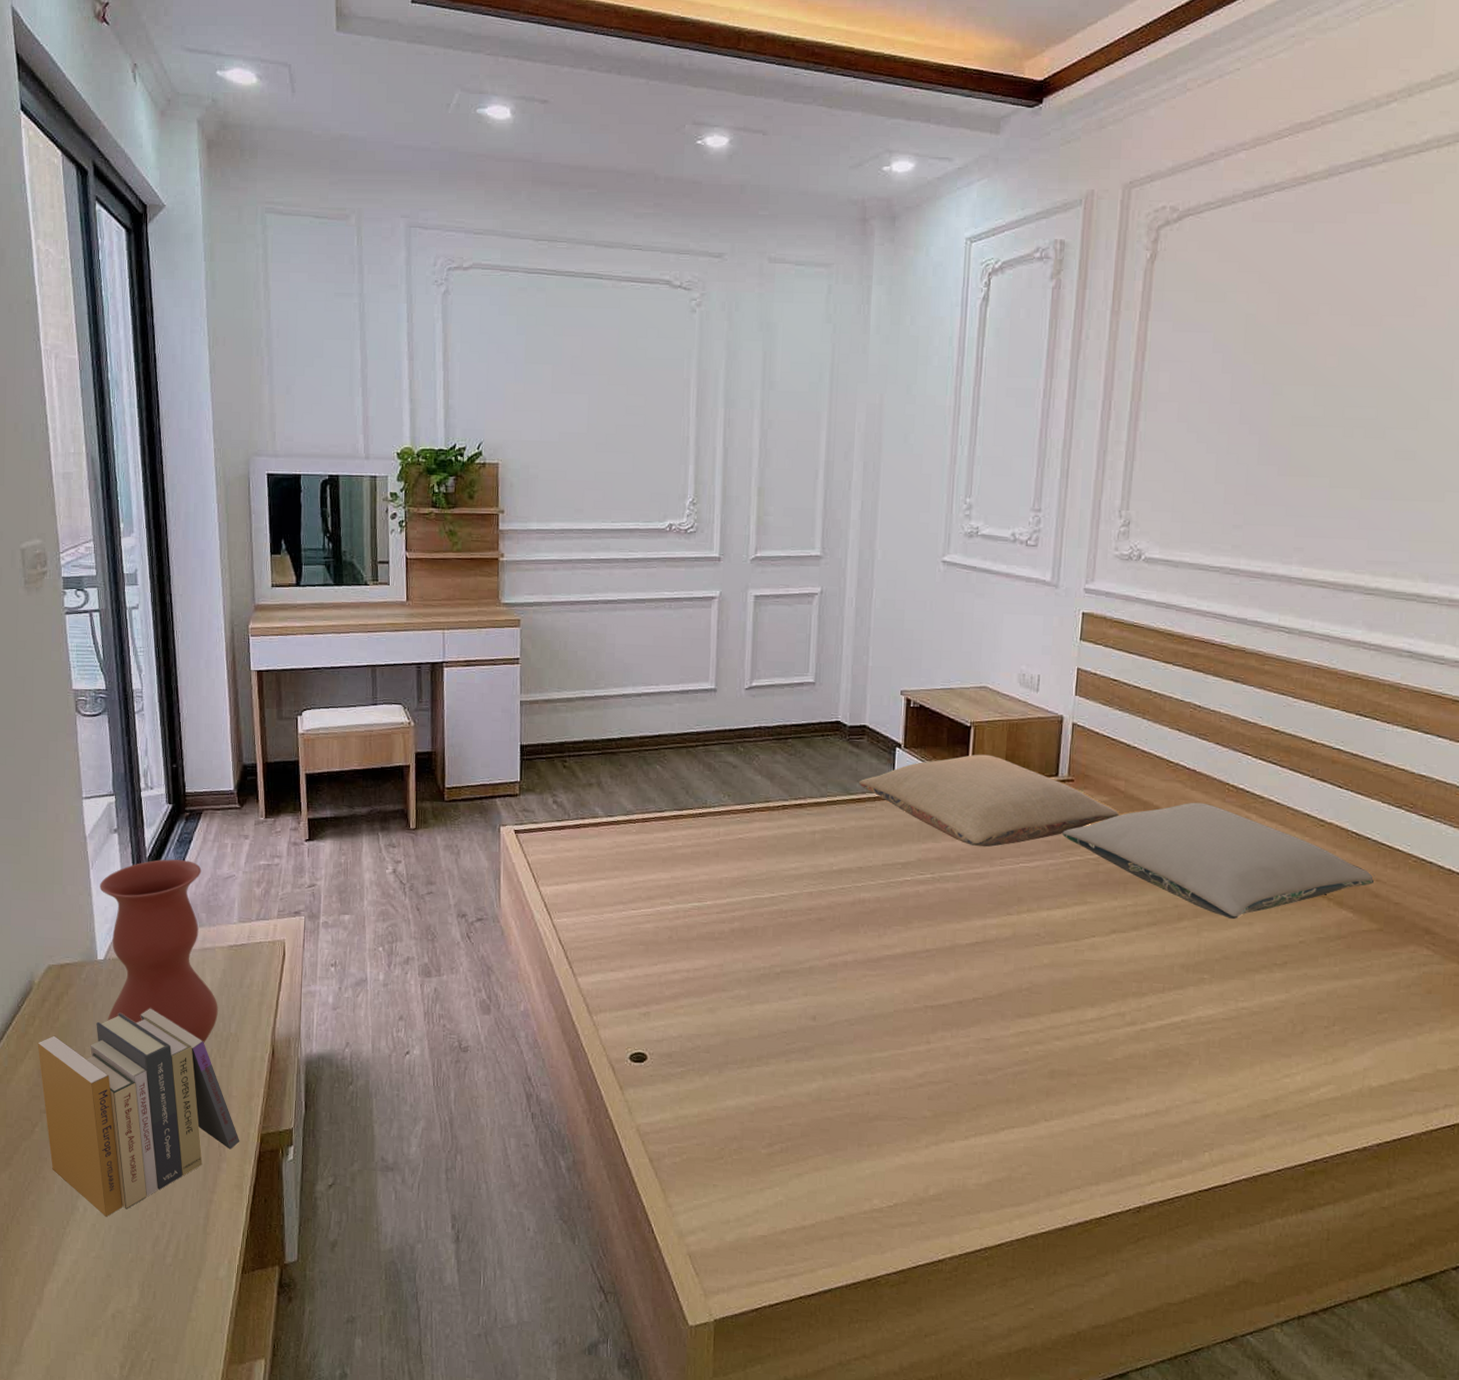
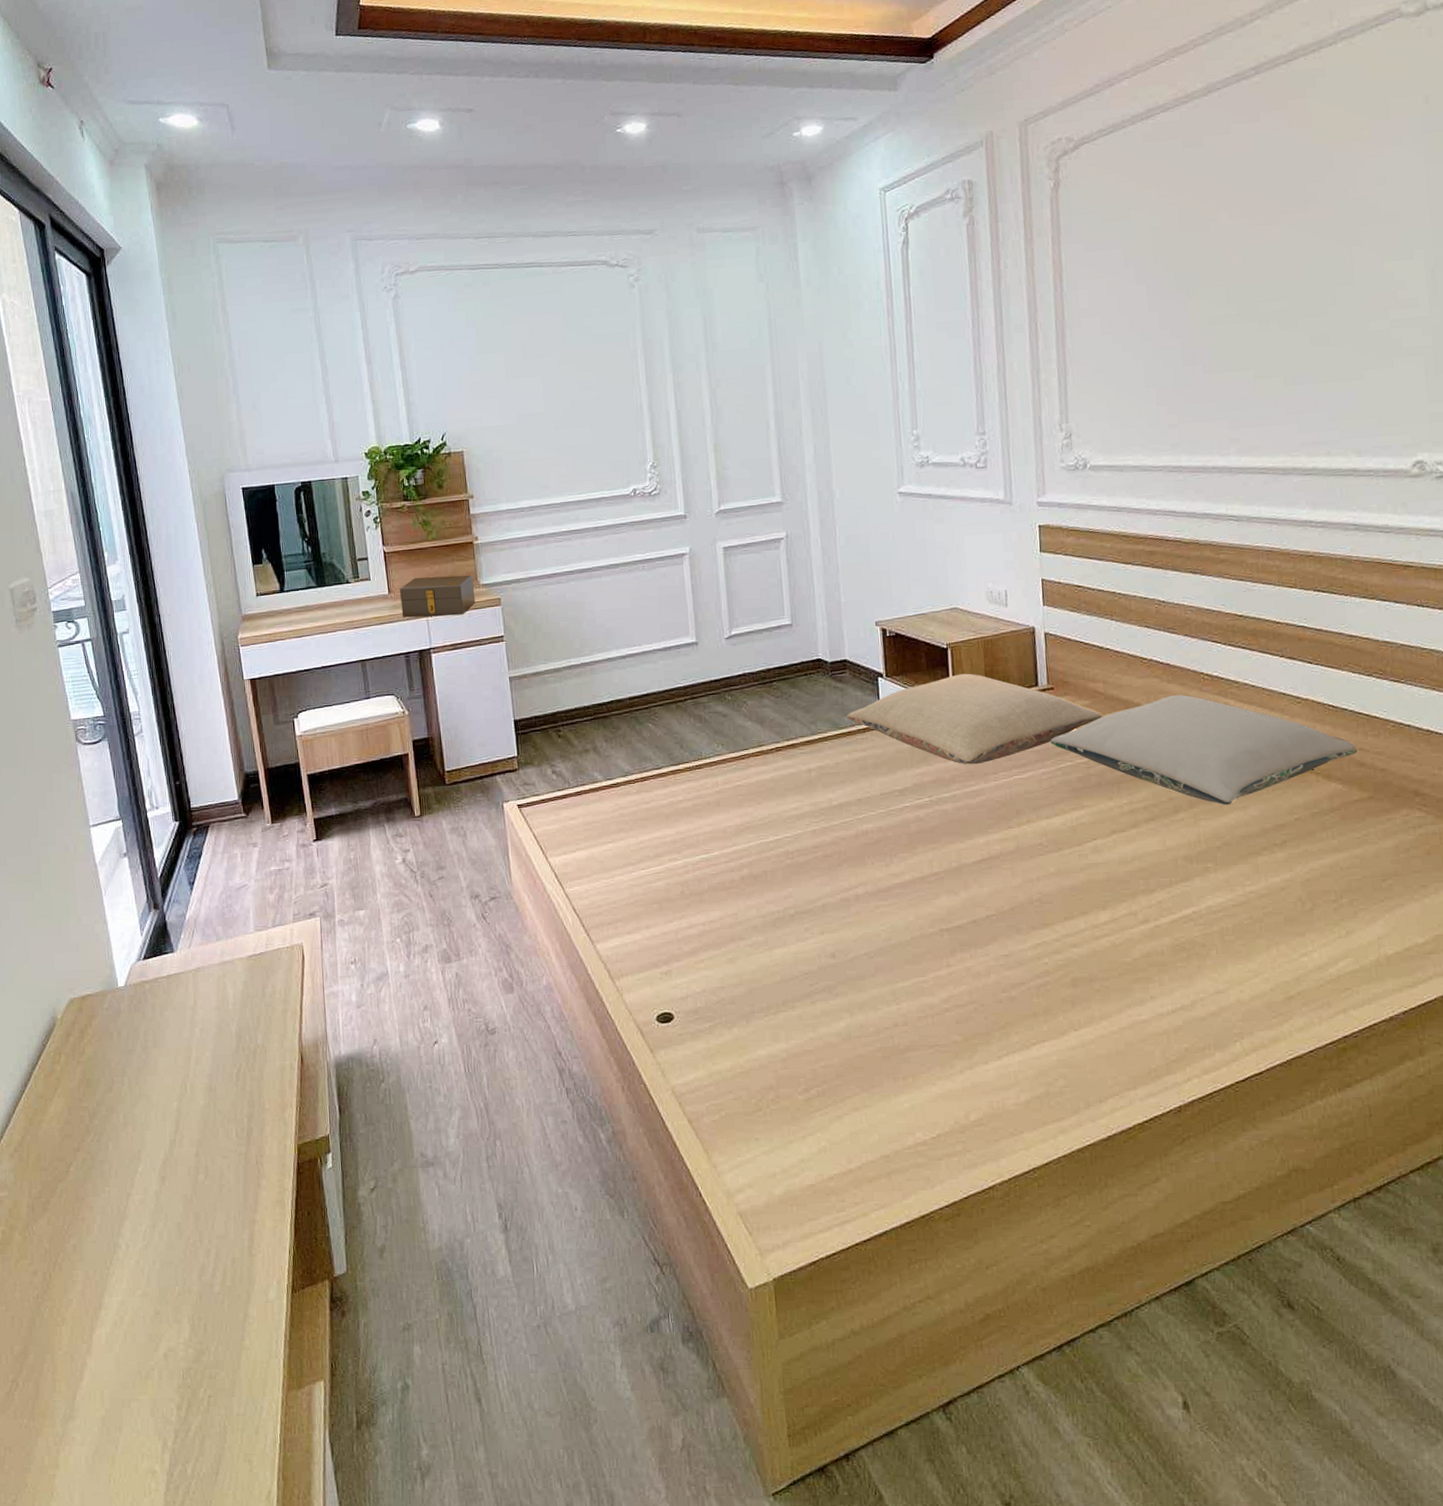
books: present [37,1008,240,1217] -> none [65,1029,277,1252]
vase: present [100,859,218,1044] -> none [114,875,243,1059]
jewelry box: none [417,588,495,632] -> present [399,574,476,618]

